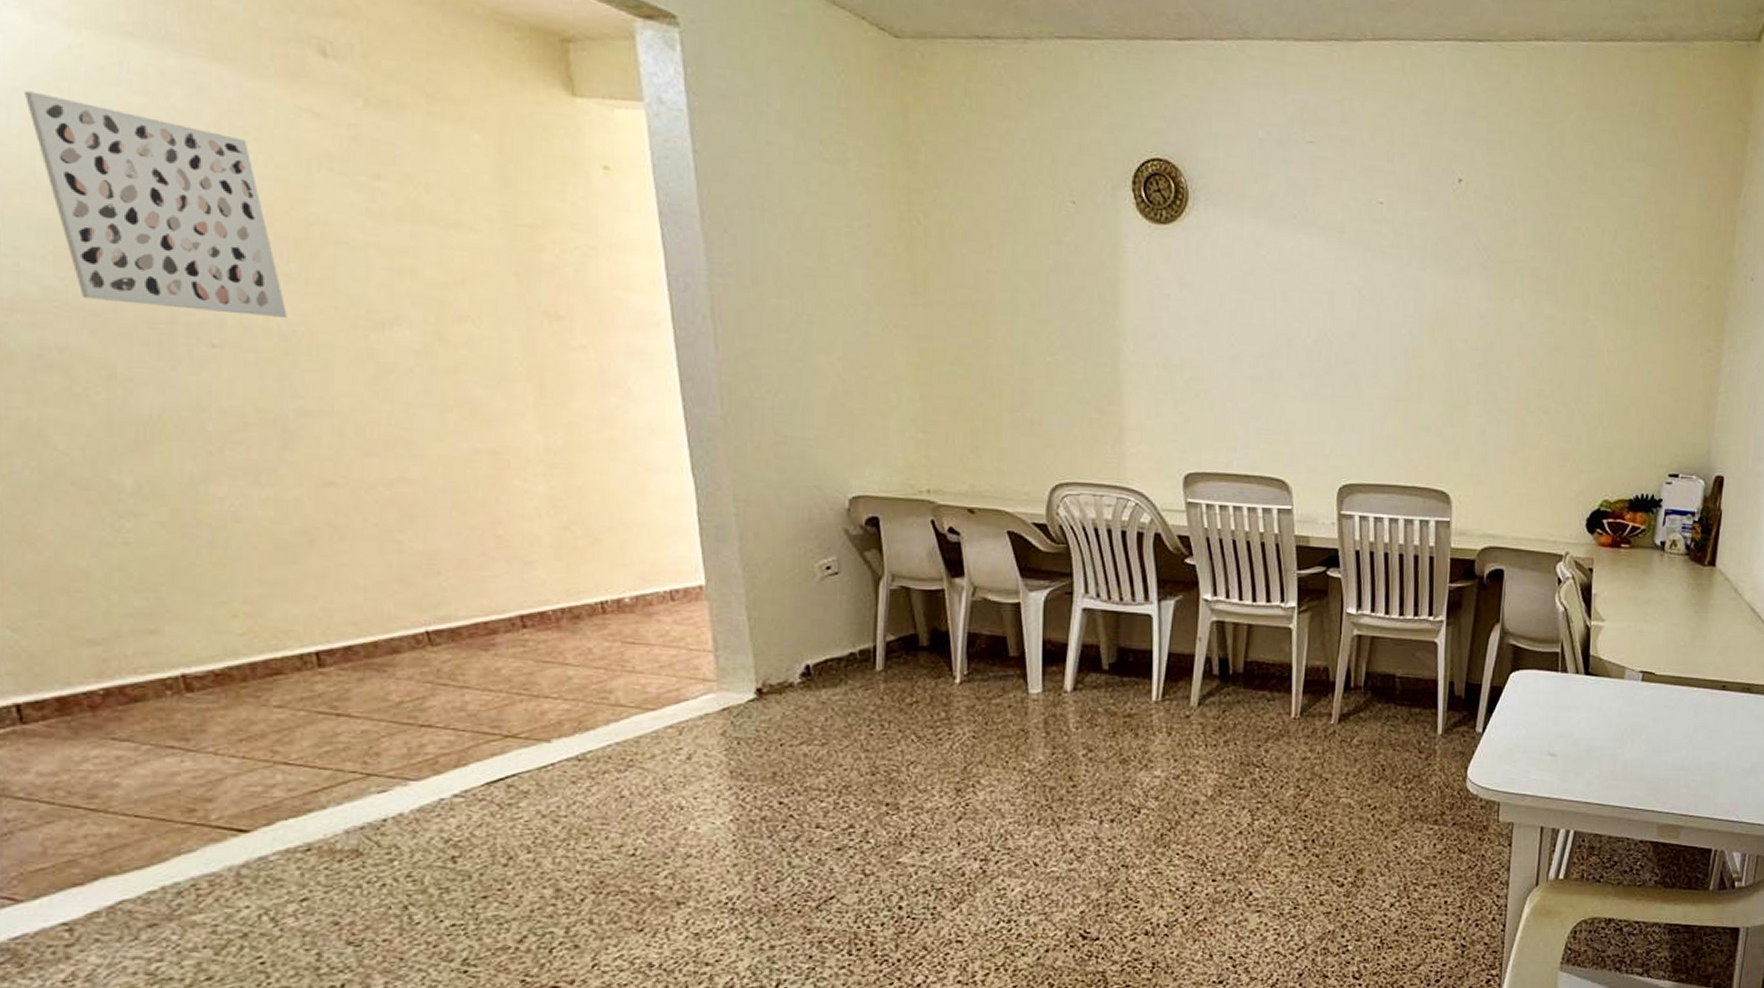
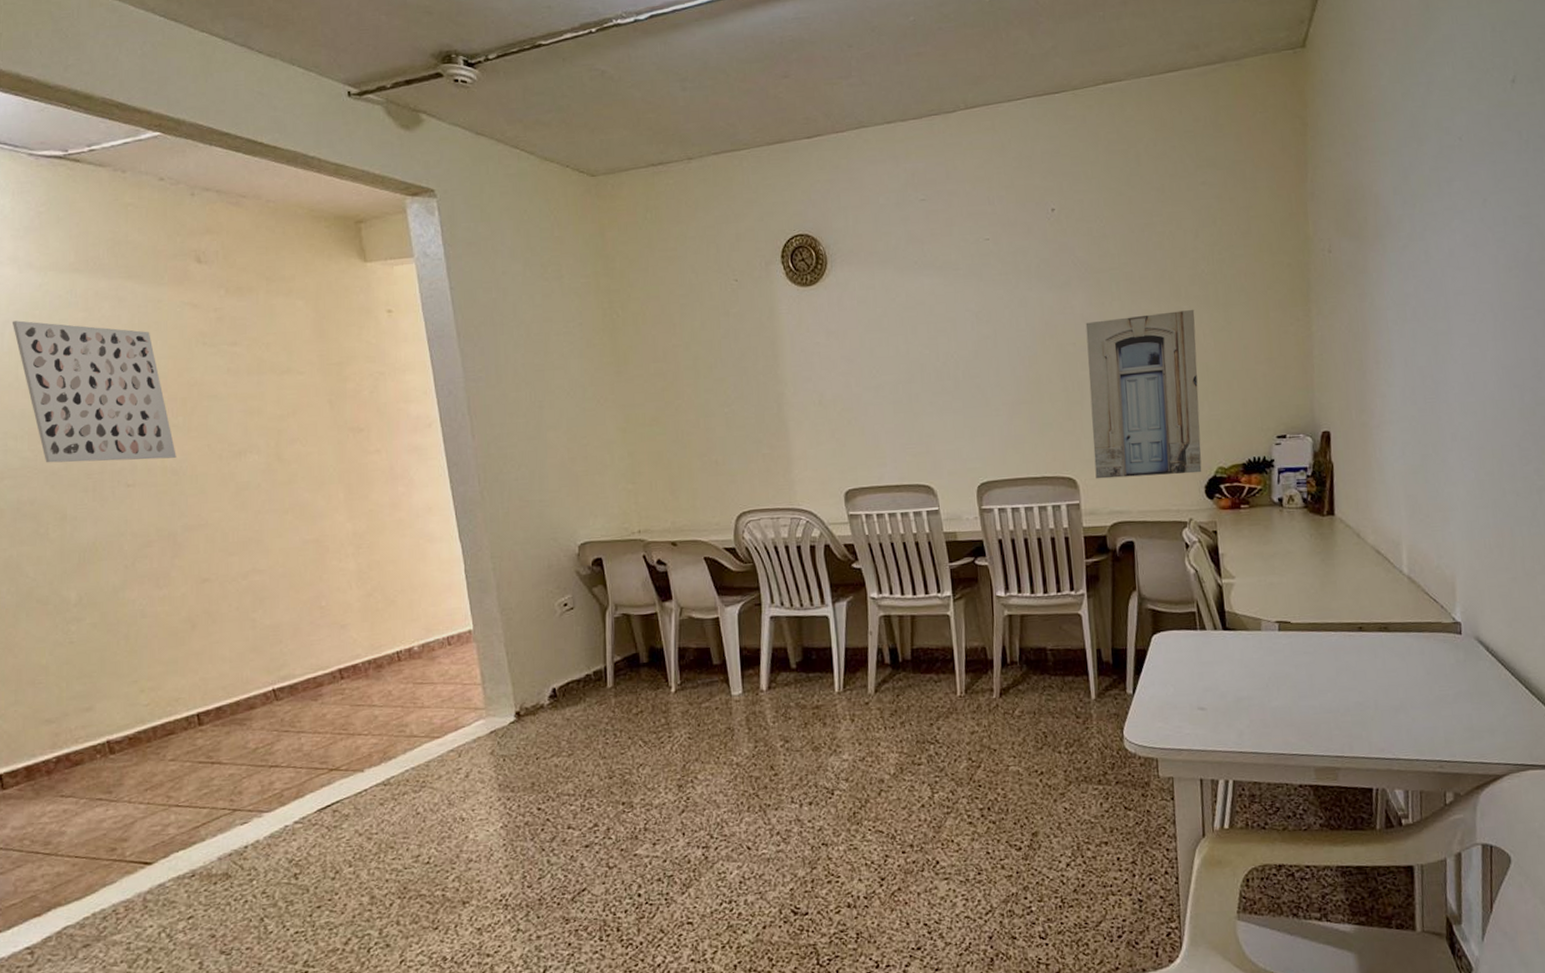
wall art: none [1471,318,1601,504] -> present [1085,309,1202,479]

